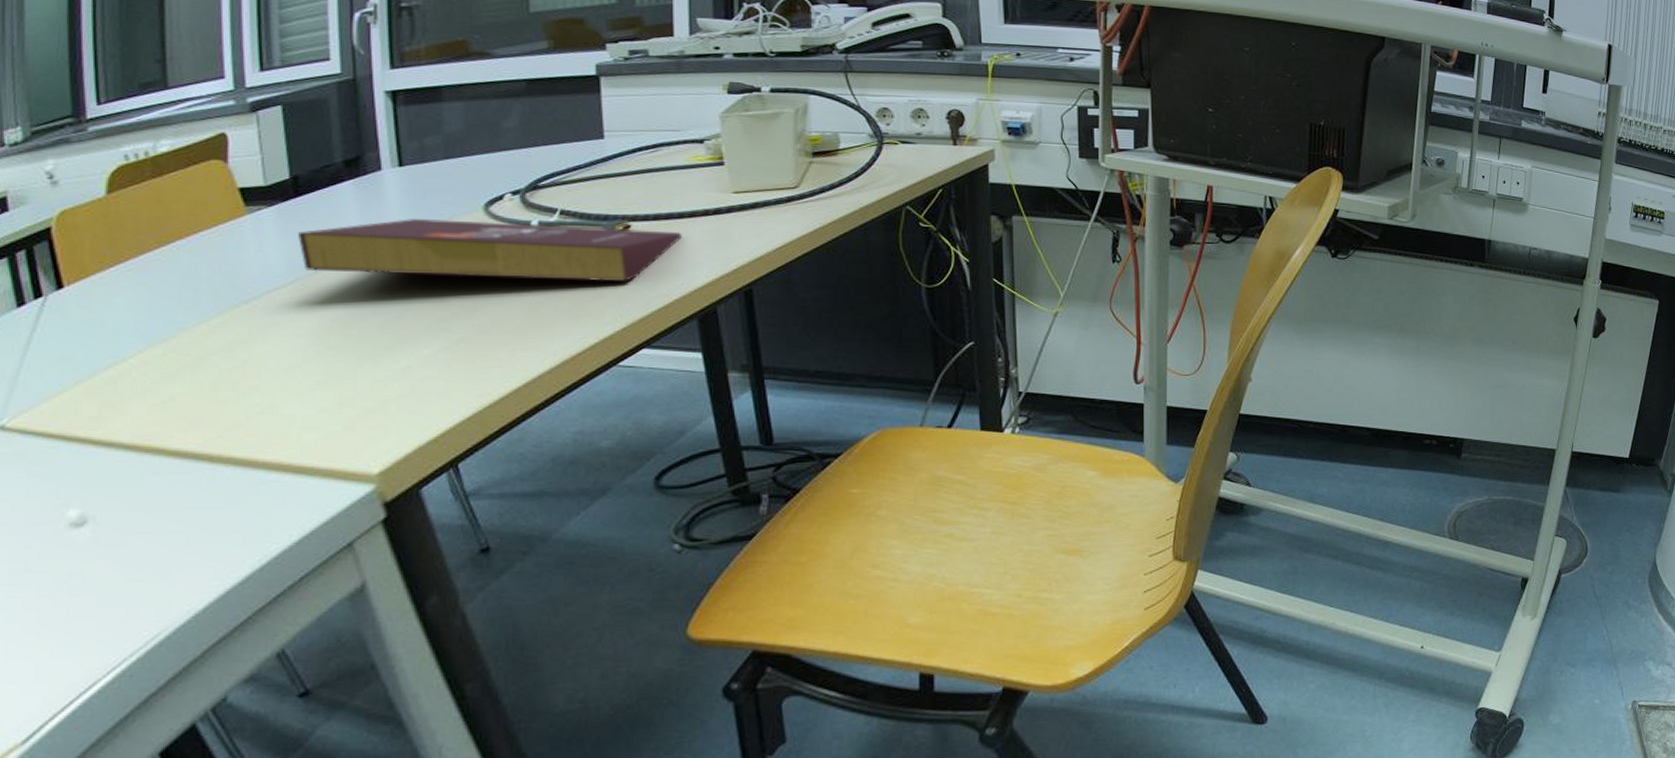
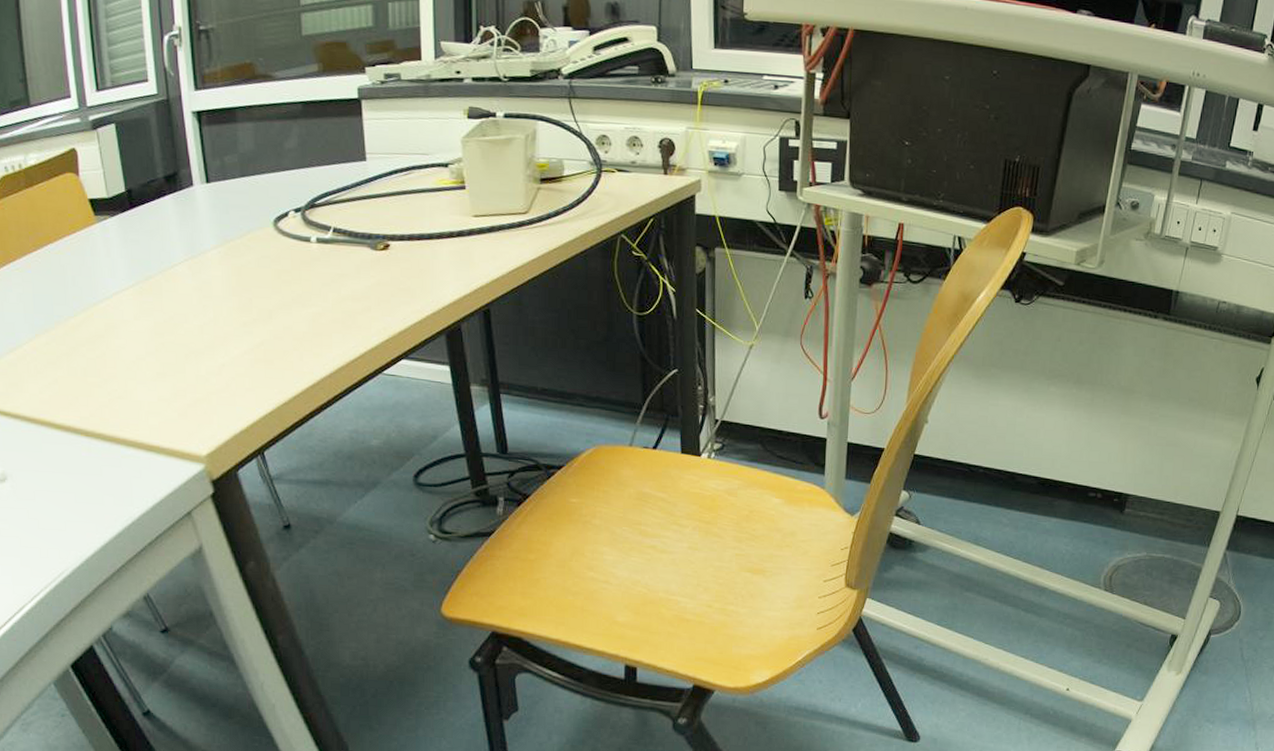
book: present [298,218,683,282] -> none [135,231,432,297]

